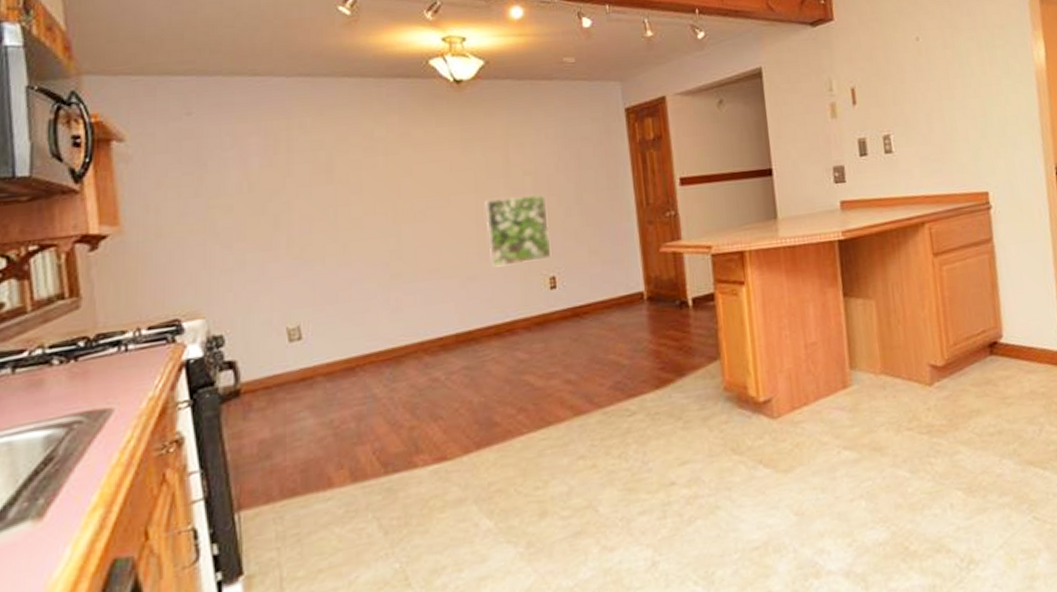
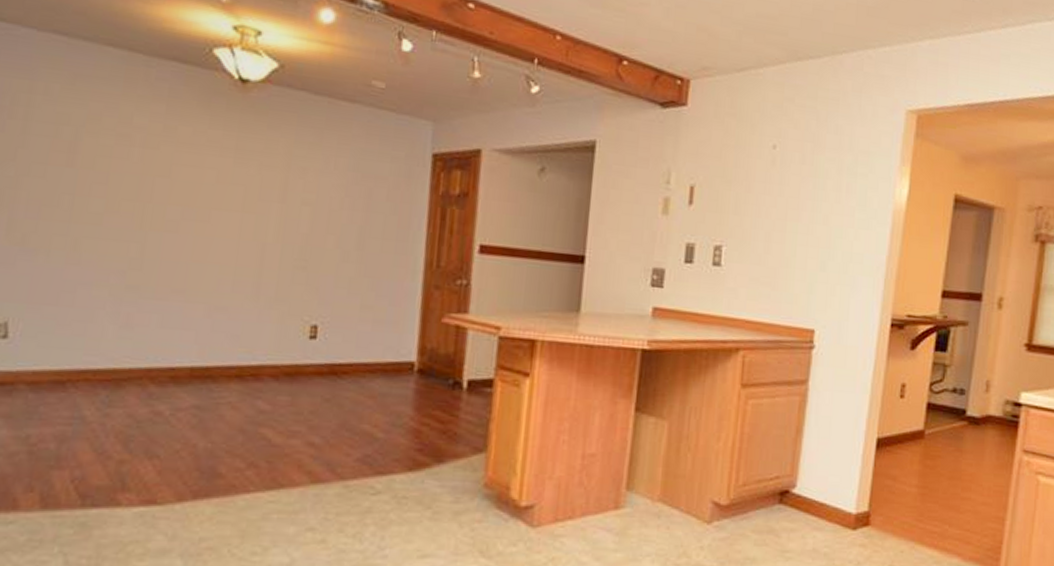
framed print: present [484,194,552,268] -> none [245,224,324,304]

